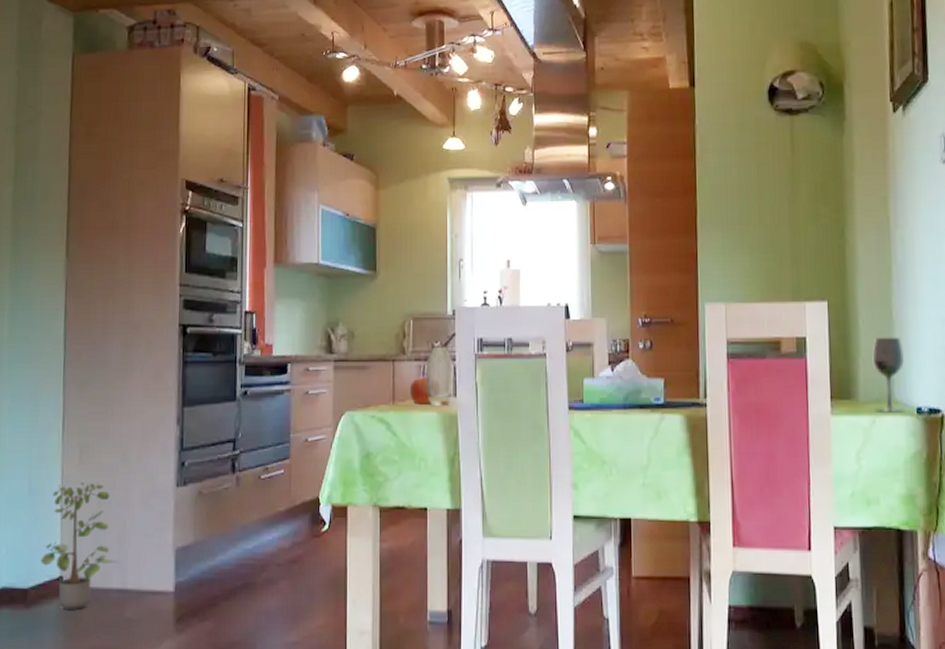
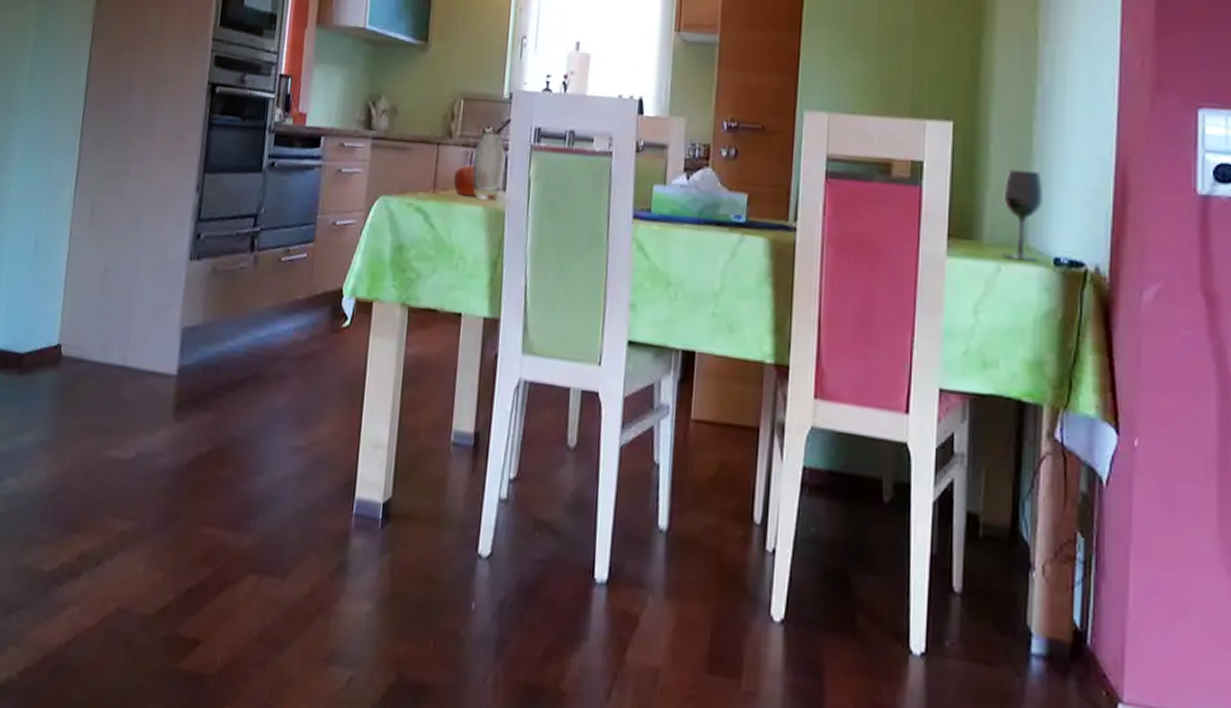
potted plant: present [40,482,119,609] -> none [39,244,121,383]

